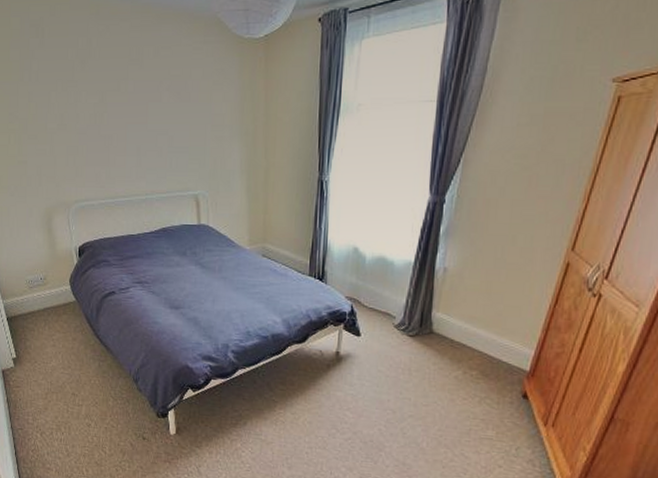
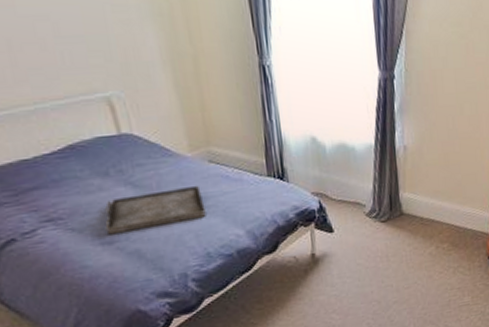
serving tray: none [175,273,253,302] -> present [105,185,206,235]

